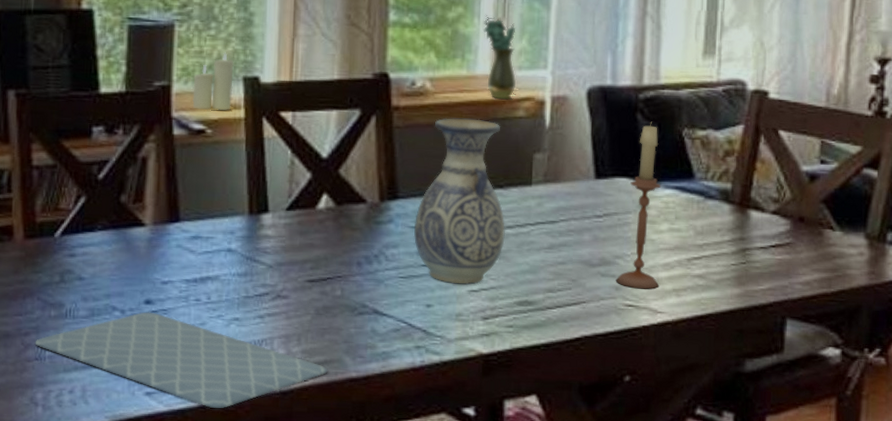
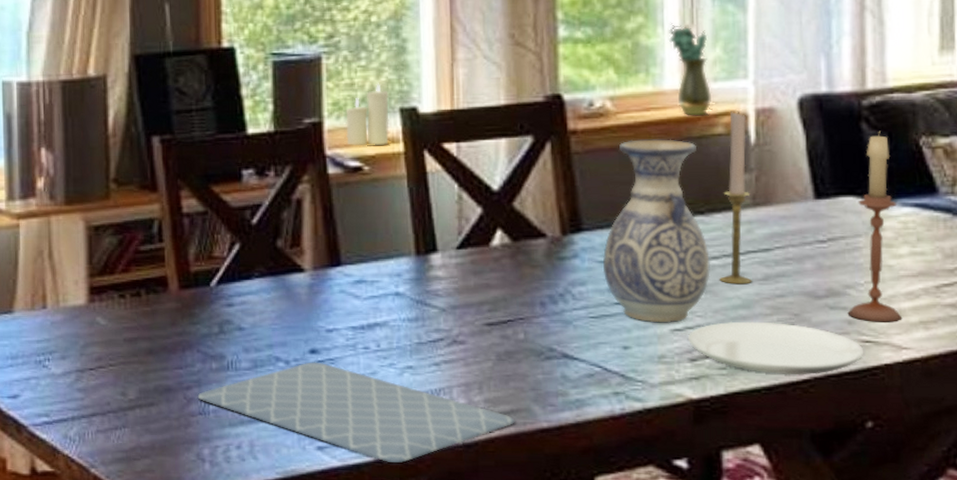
plate: none [482,284,627,334] -> present [687,321,864,376]
candlestick: none [512,98,544,252] -> present [719,112,752,285]

